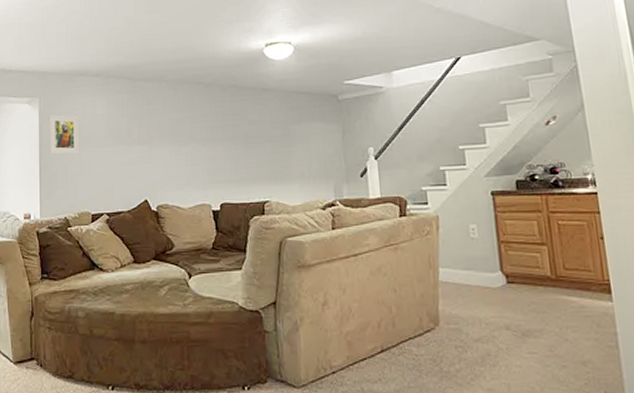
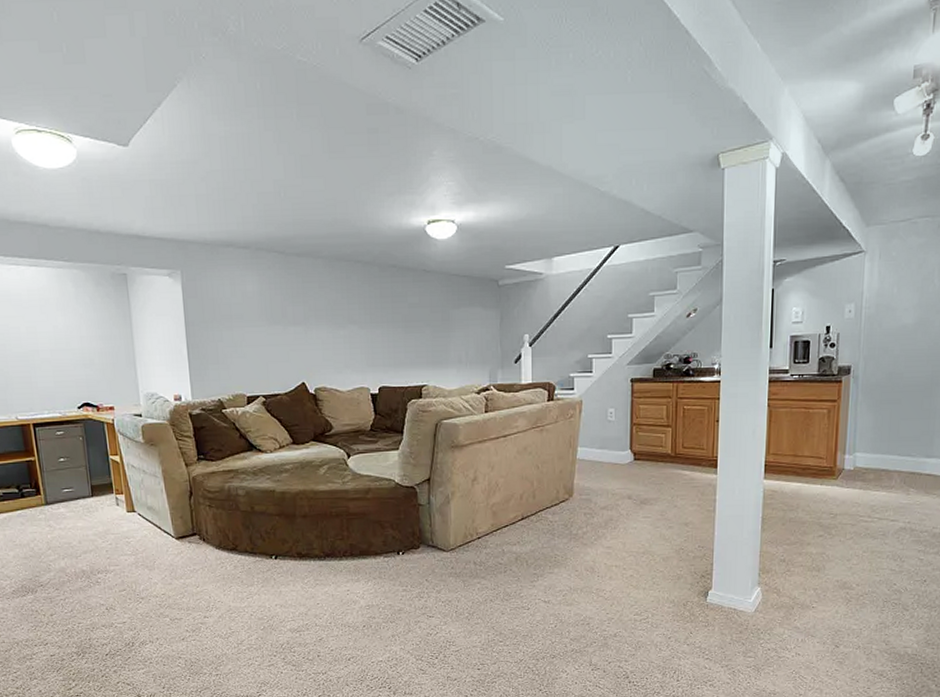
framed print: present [49,114,80,155] -> none [193,290,231,334]

